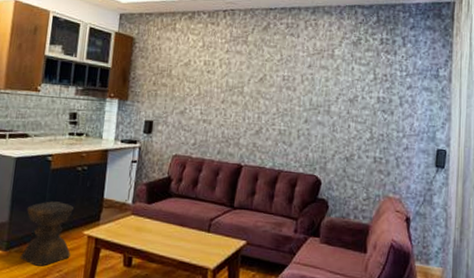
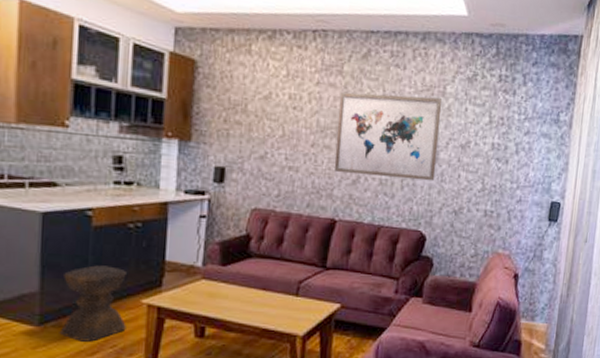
wall art: none [240,58,332,131] -> present [333,92,443,181]

